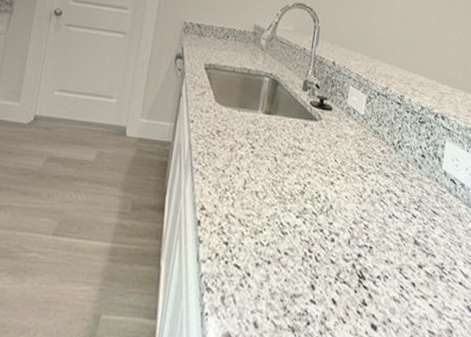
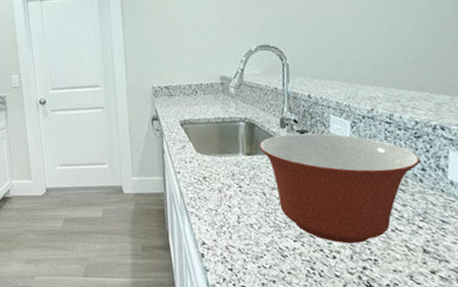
mixing bowl: none [280,98,421,226] -> present [259,133,420,244]

